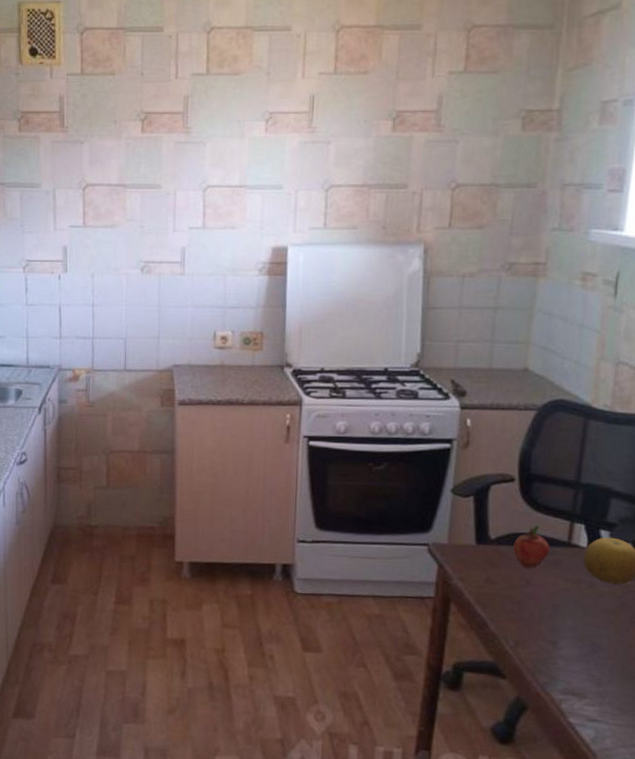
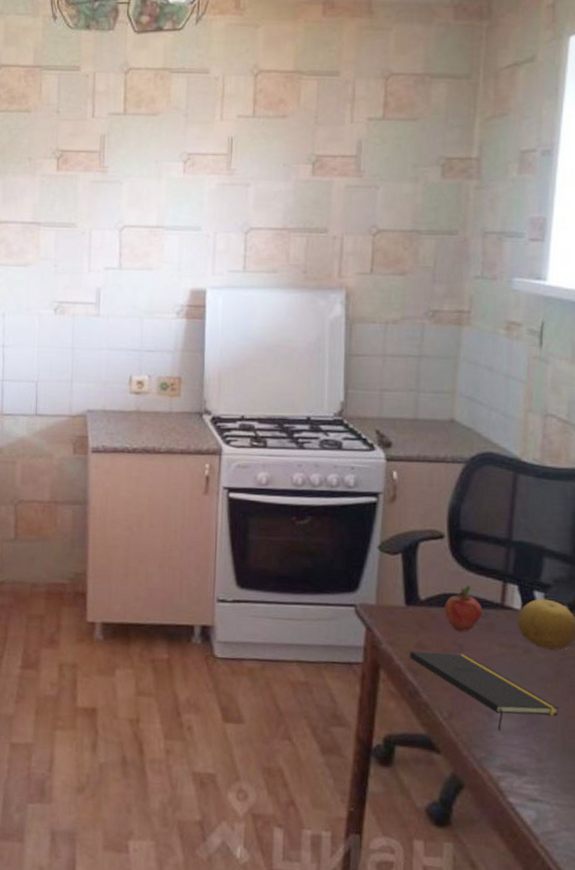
notepad: none [478,587,621,658] -> present [409,652,560,731]

